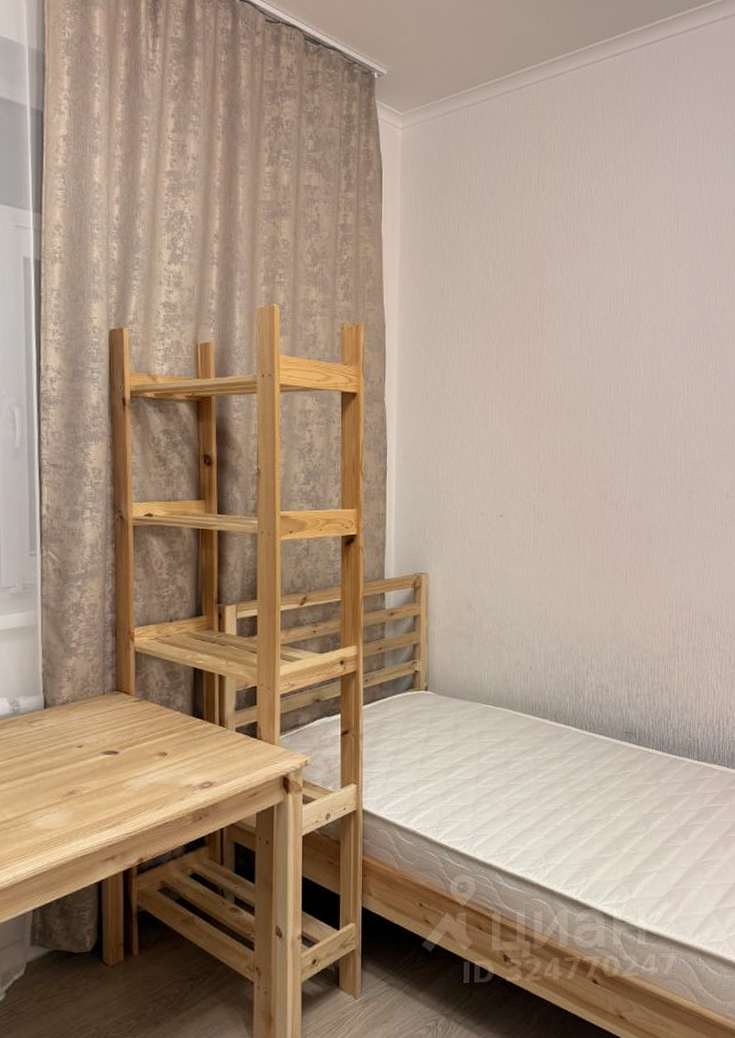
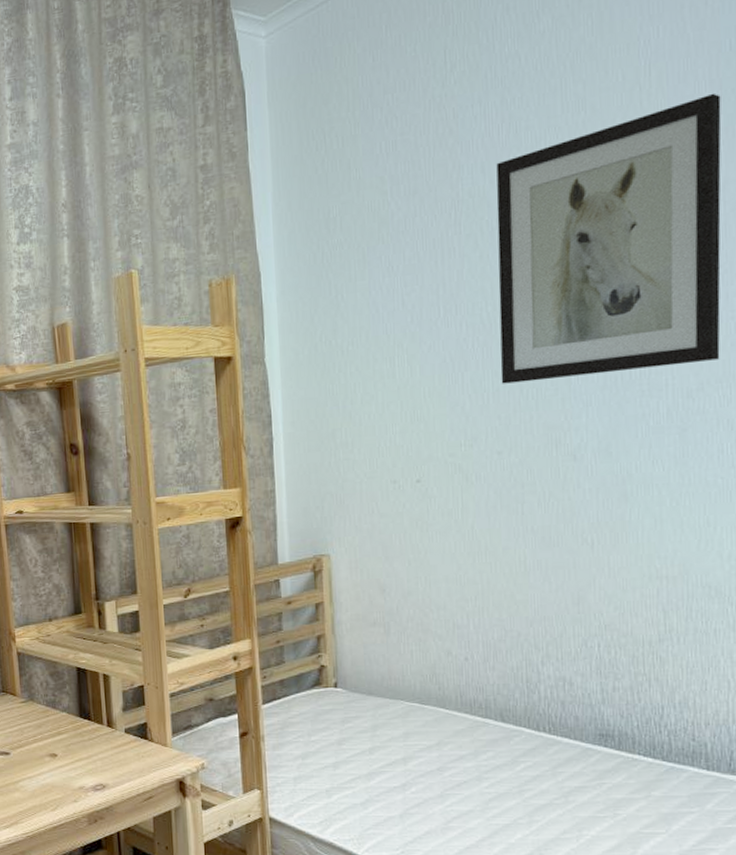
wall art: none [567,244,722,443] -> present [496,93,722,384]

